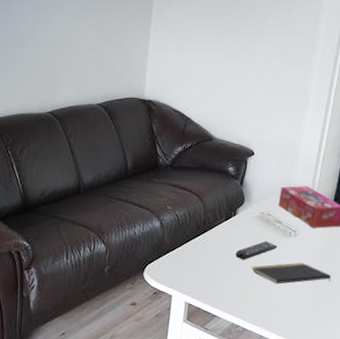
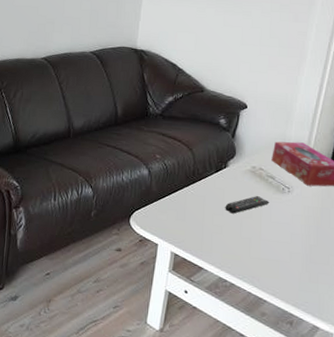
notepad: present [251,262,331,284] -> none [241,220,326,242]

